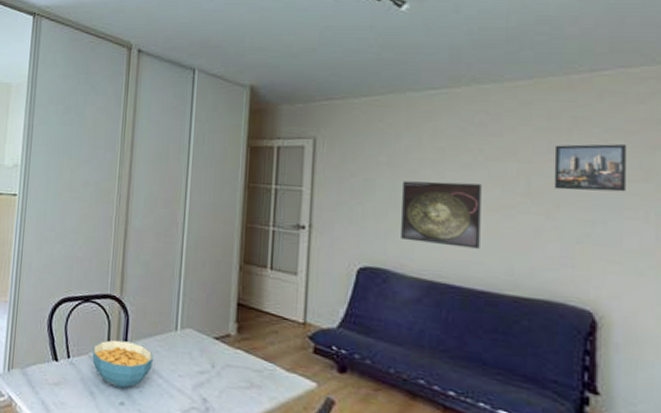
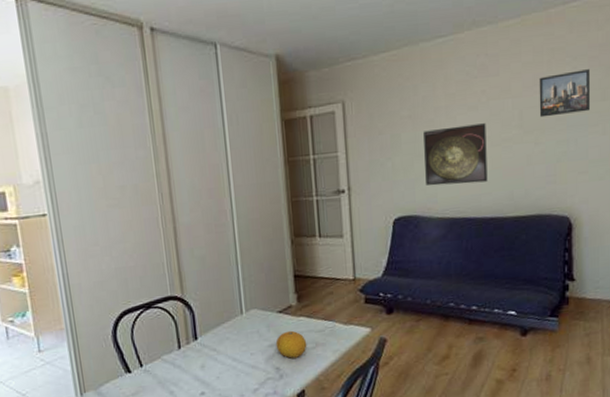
cereal bowl: present [92,339,153,389] -> none [164,335,225,381]
fruit: none [206,361,241,394] -> present [275,330,307,358]

